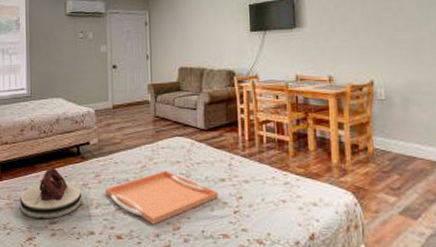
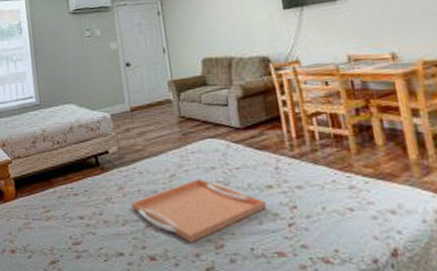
handbag: present [20,167,82,218] -> none [38,181,107,238]

